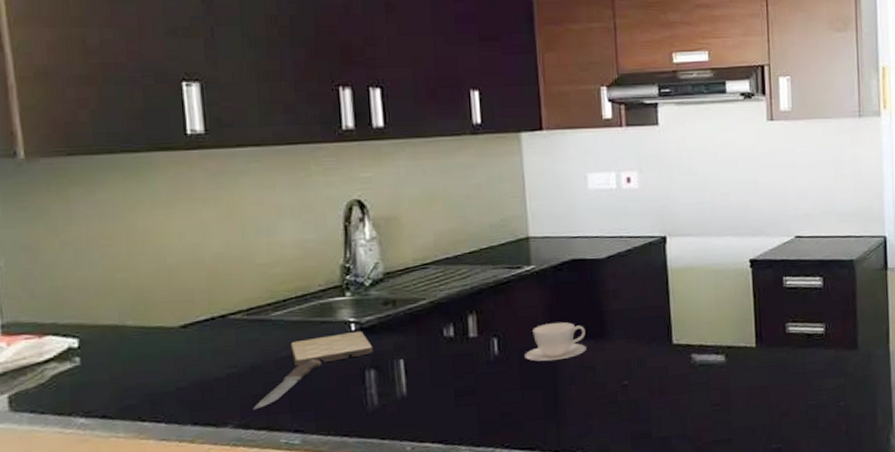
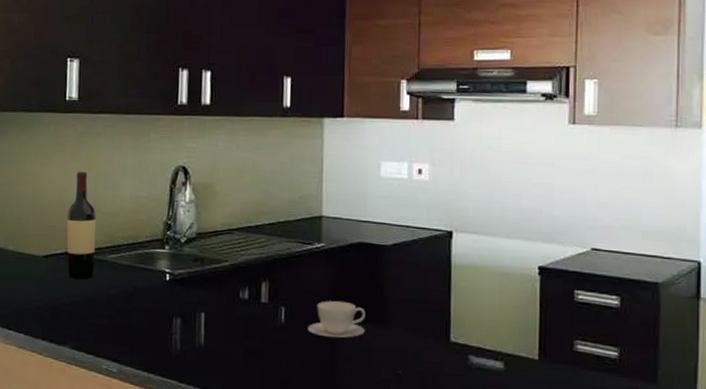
wine bottle: none [207,219,255,347] -> present [66,172,97,279]
knife: present [253,359,322,410] -> none [86,300,141,336]
cutting board: present [290,330,374,367] -> none [118,281,182,305]

